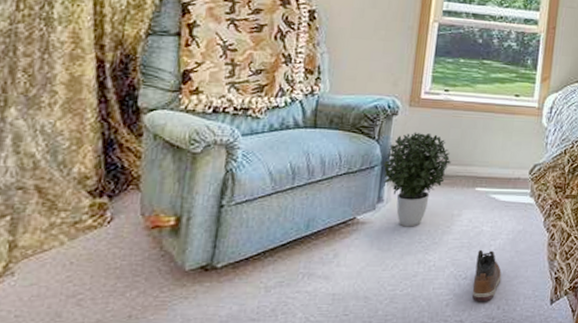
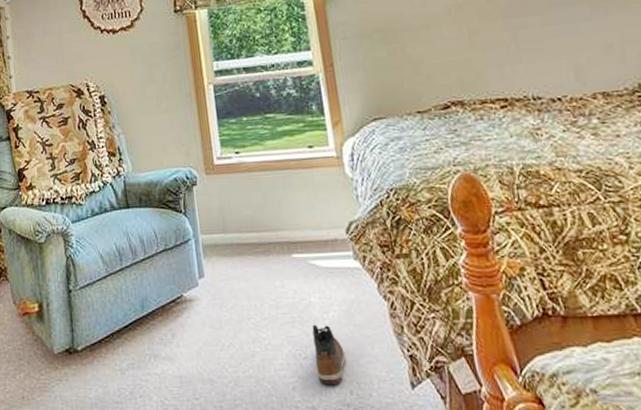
potted plant: present [382,132,451,227] -> none [195,200,260,303]

